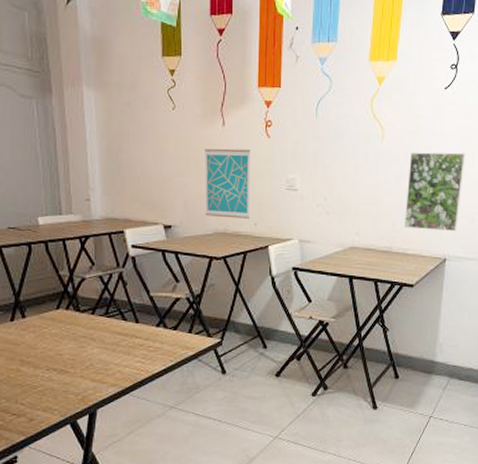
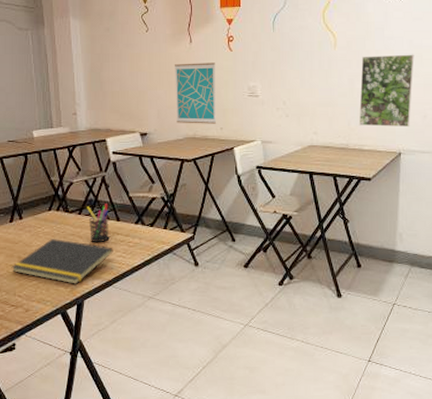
notepad: none [12,341,131,392] -> present [11,239,113,284]
pen holder: none [100,303,127,346] -> present [86,204,110,242]

